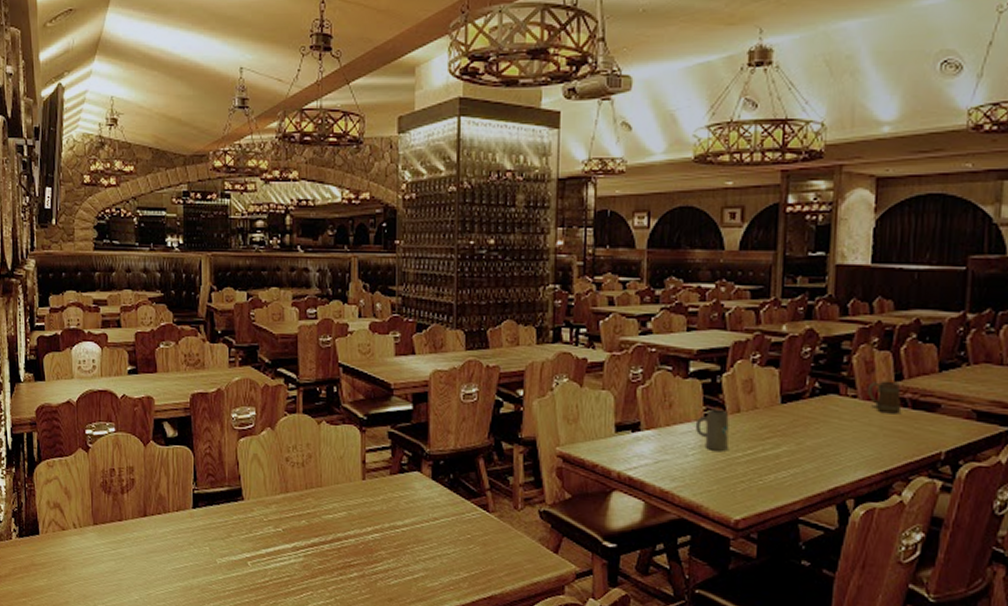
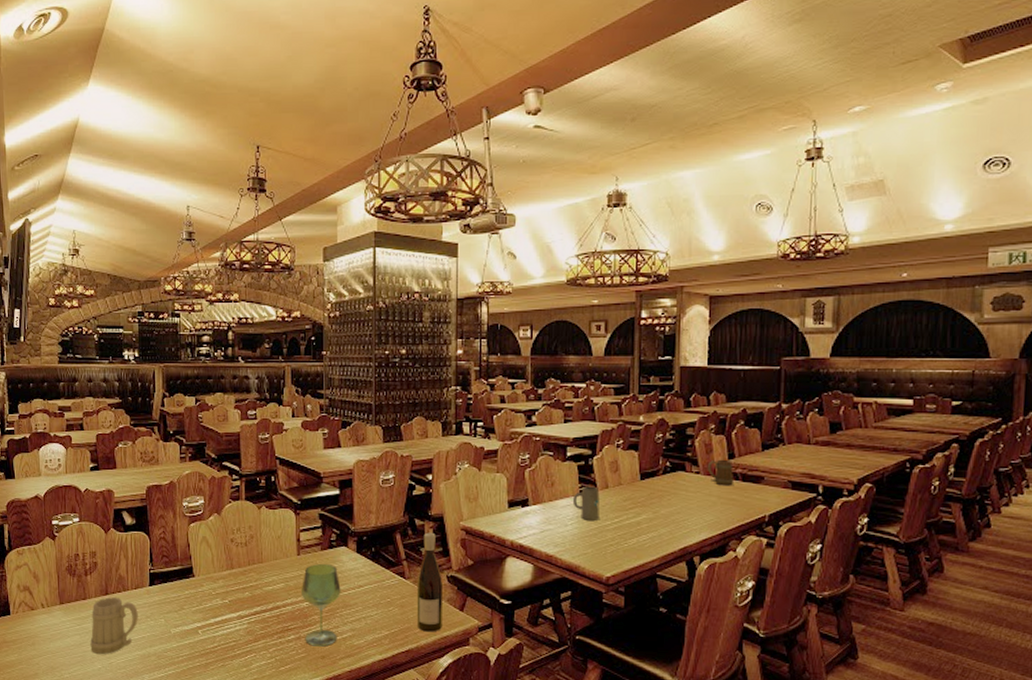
beer mug: none [126,519,180,584] -> present [90,597,138,654]
wine glass: none [365,490,413,588] -> present [300,563,341,647]
bottle: none [501,458,533,577] -> present [417,532,442,632]

